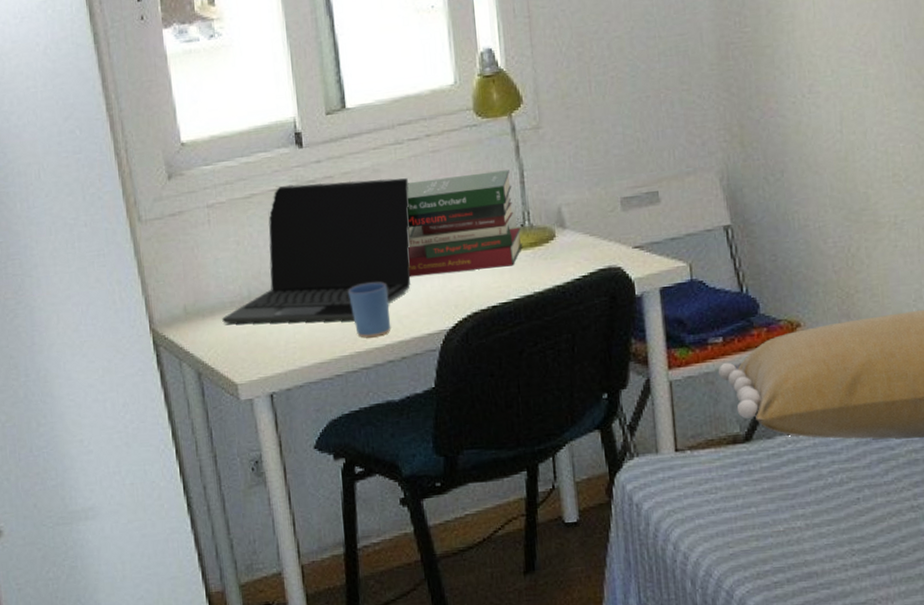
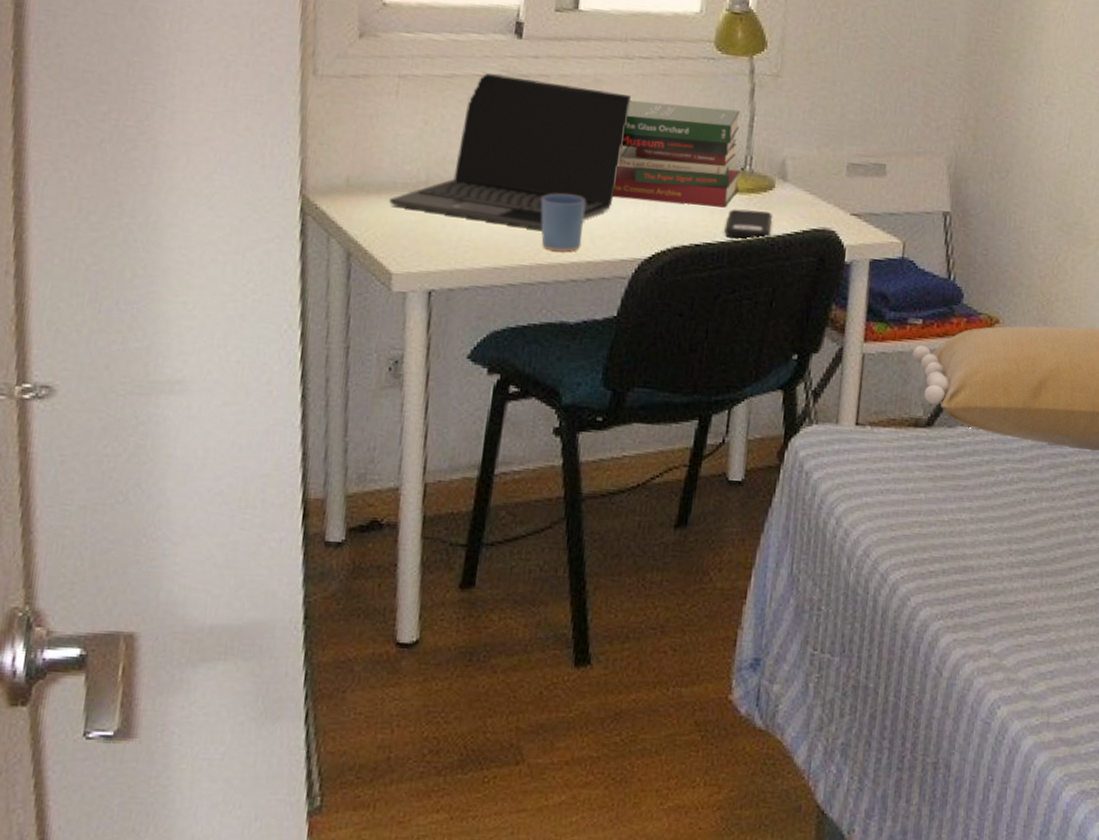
phone: none [516,262,561,293] -> present [724,209,773,239]

